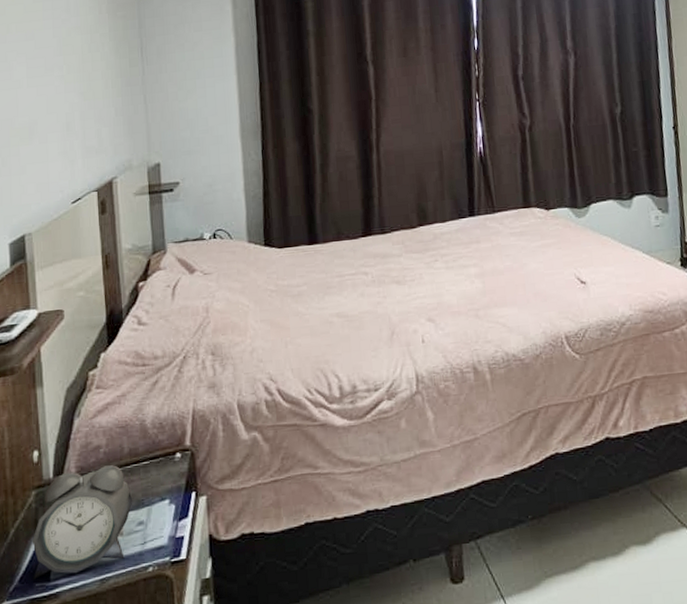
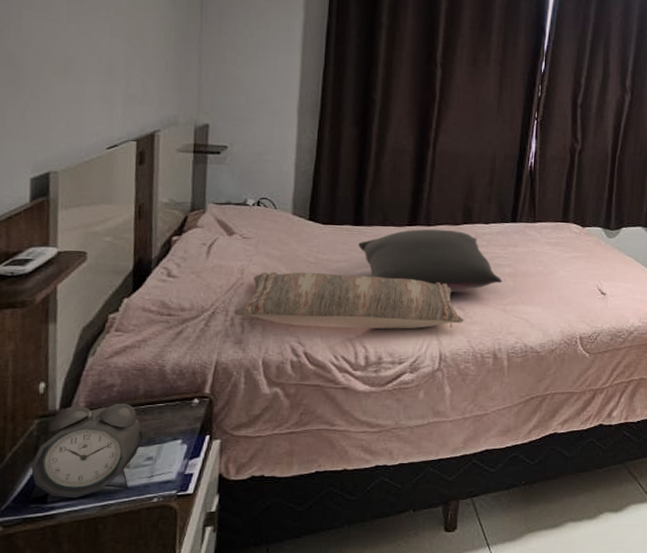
pillow: none [203,294,436,361] -> present [233,271,464,329]
pillow: none [316,234,470,303] -> present [358,229,502,292]

